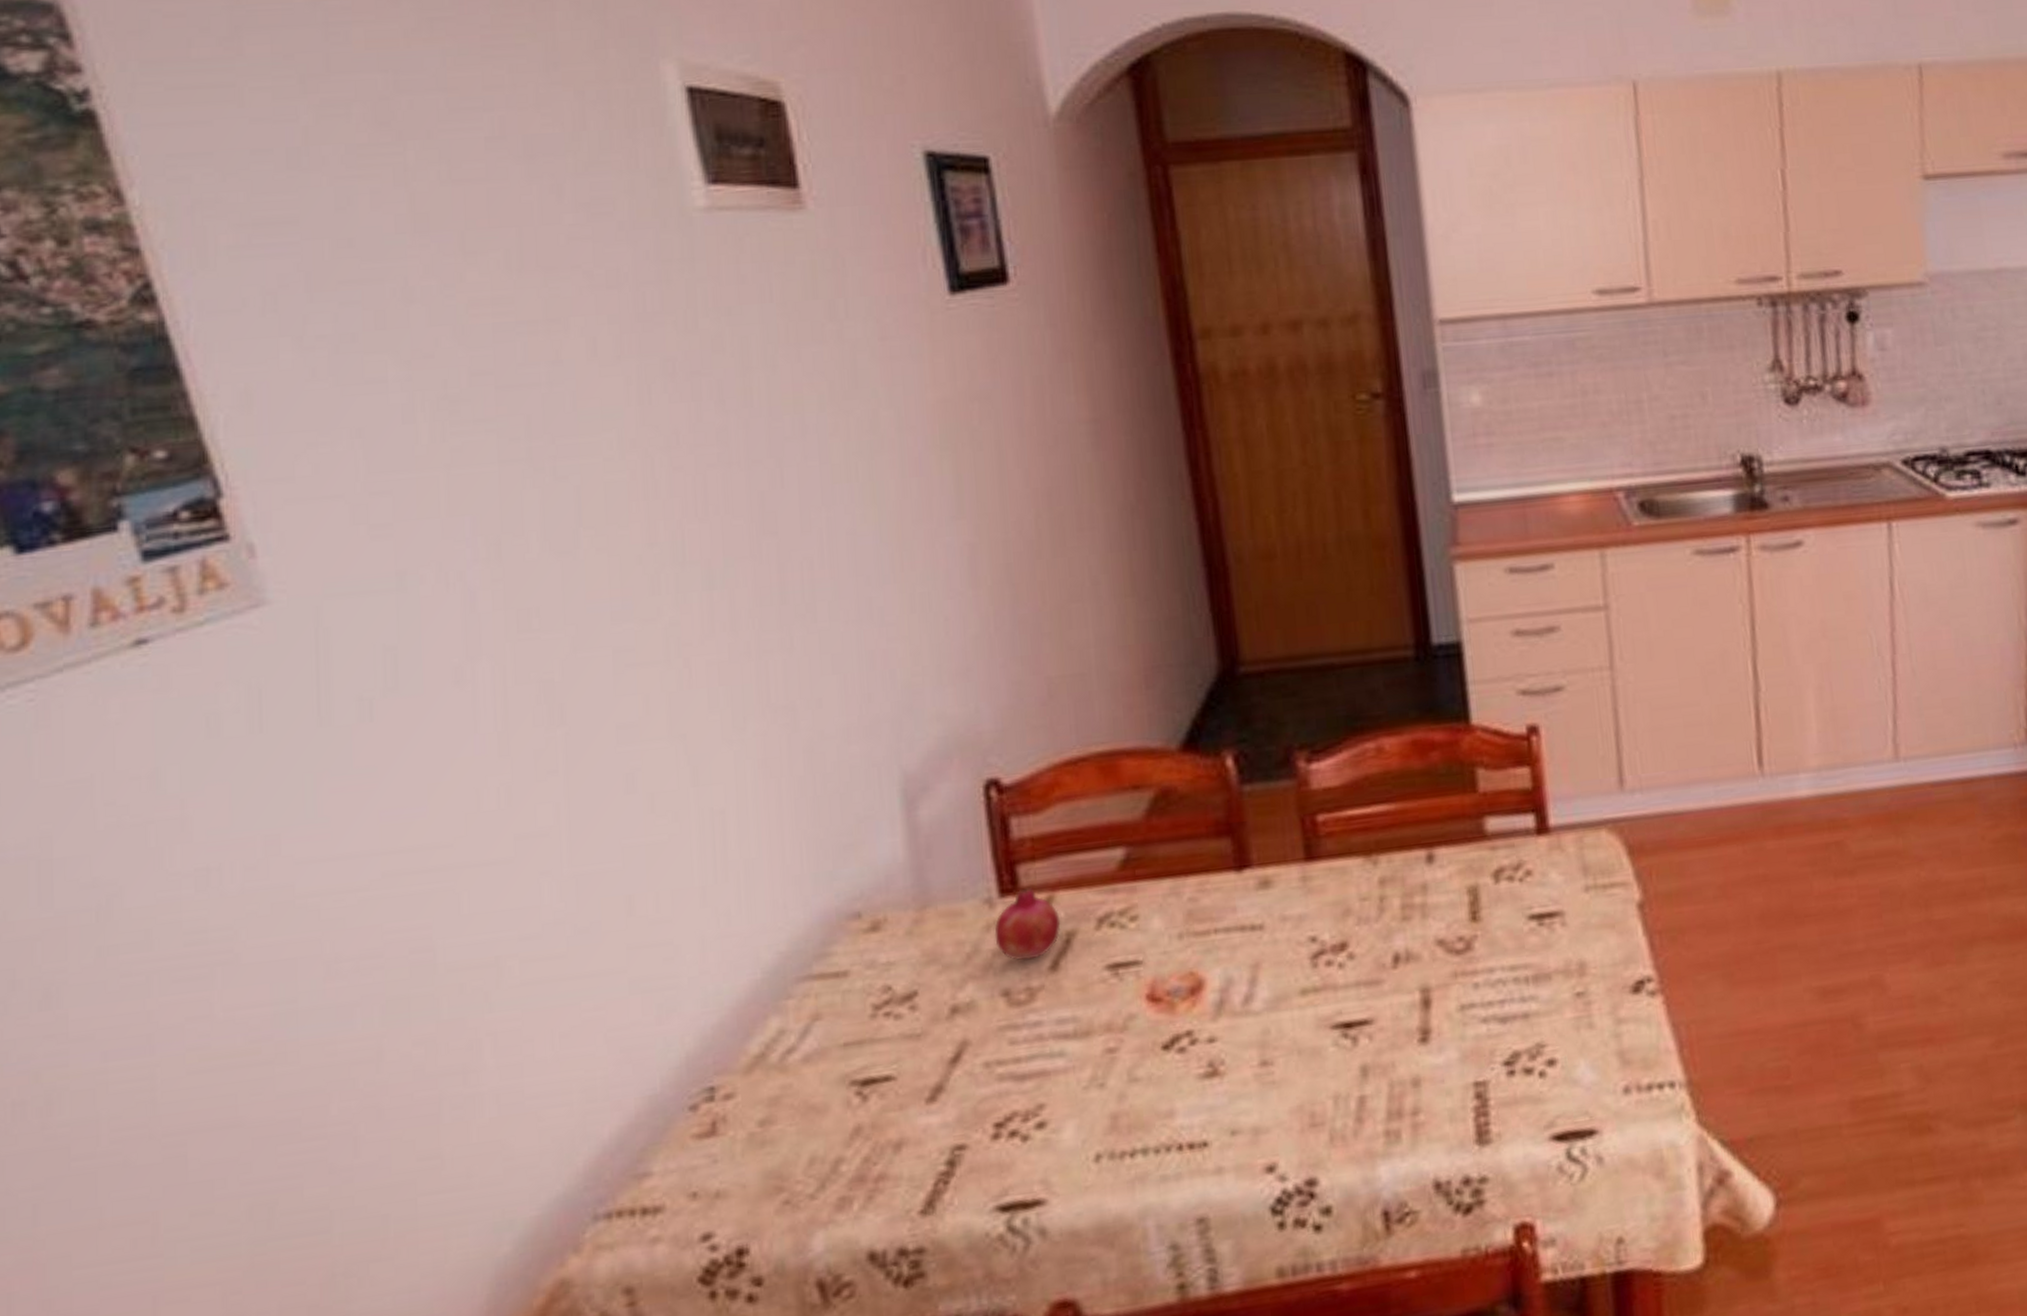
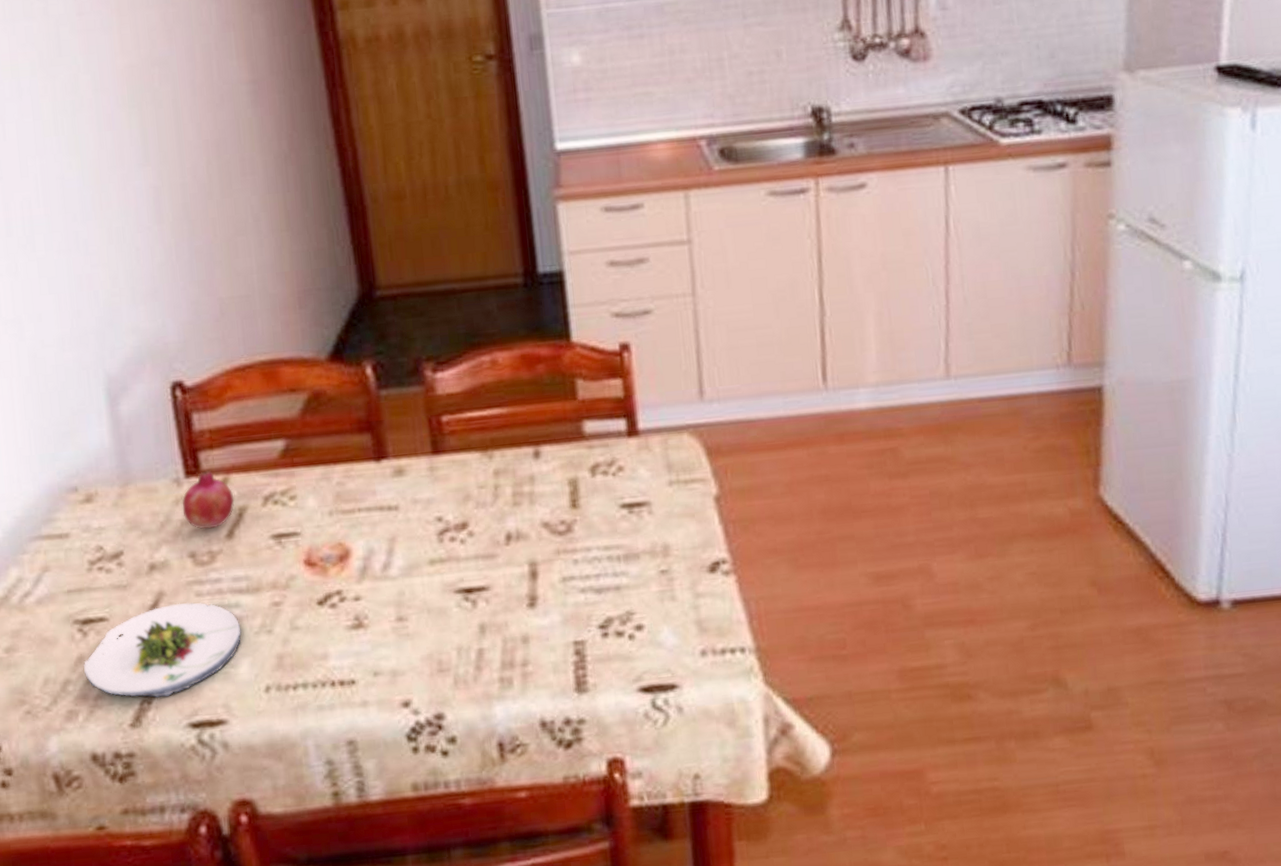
salad plate: none [862,1052,1066,1177] -> present [83,602,242,698]

